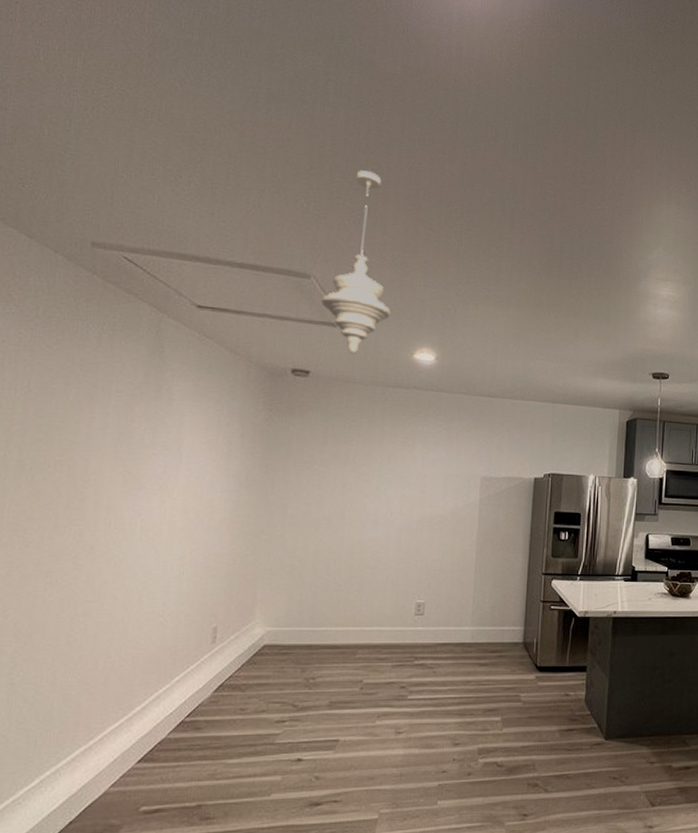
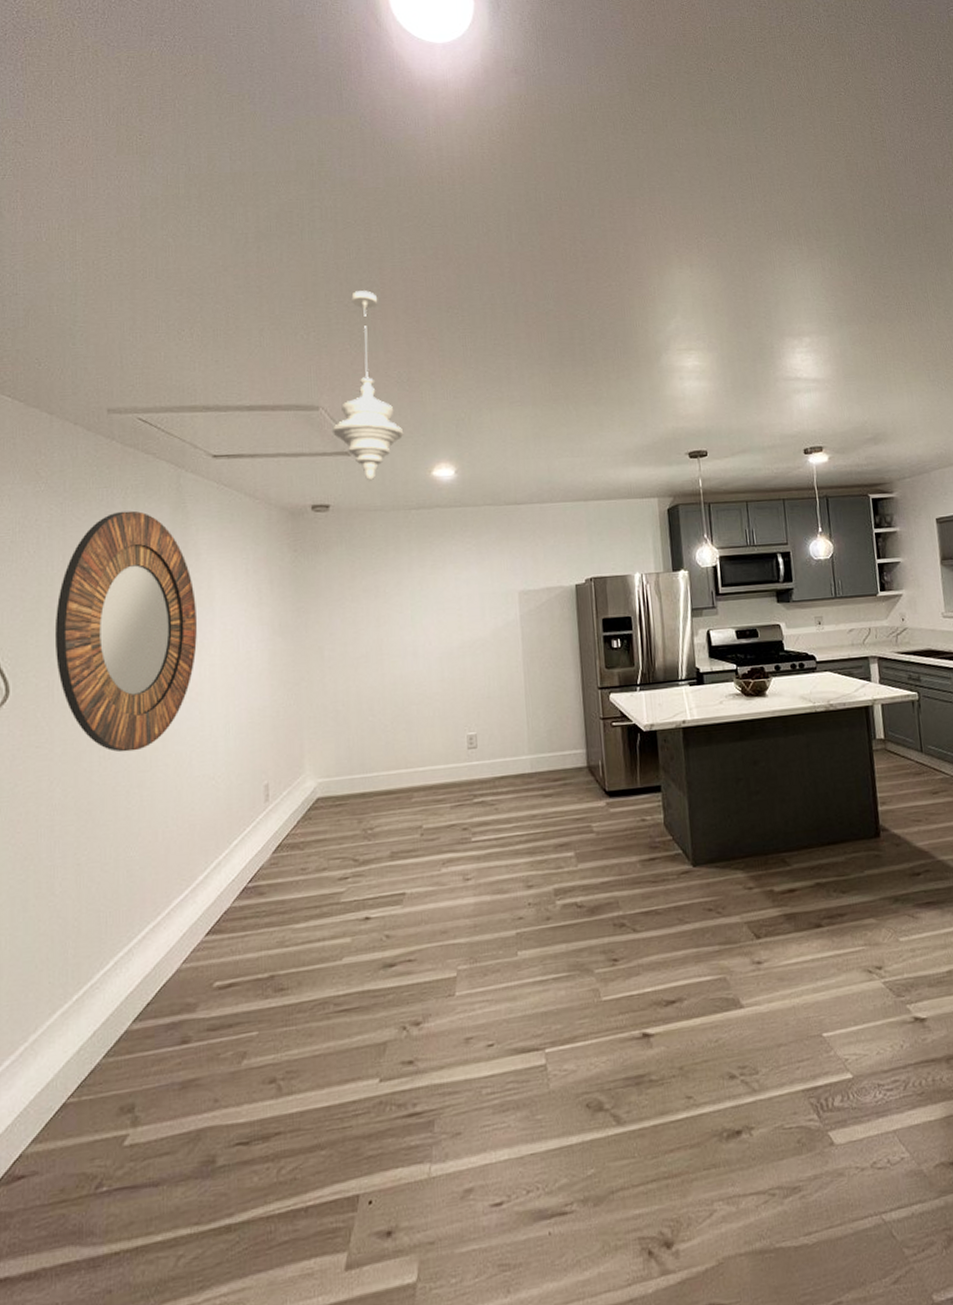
home mirror: none [9,346,164,581] -> present [54,510,198,753]

